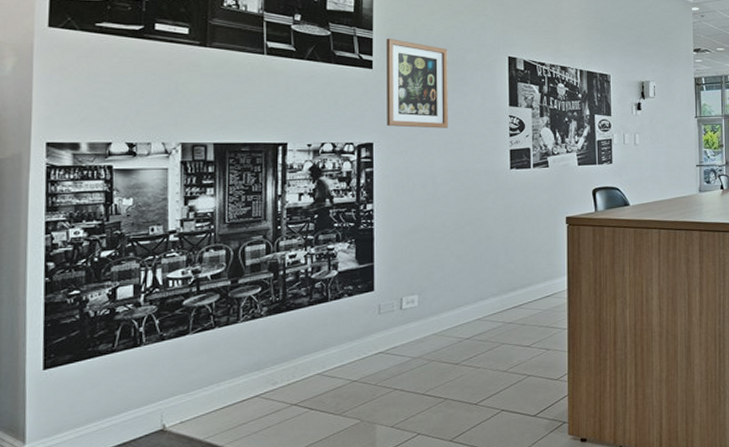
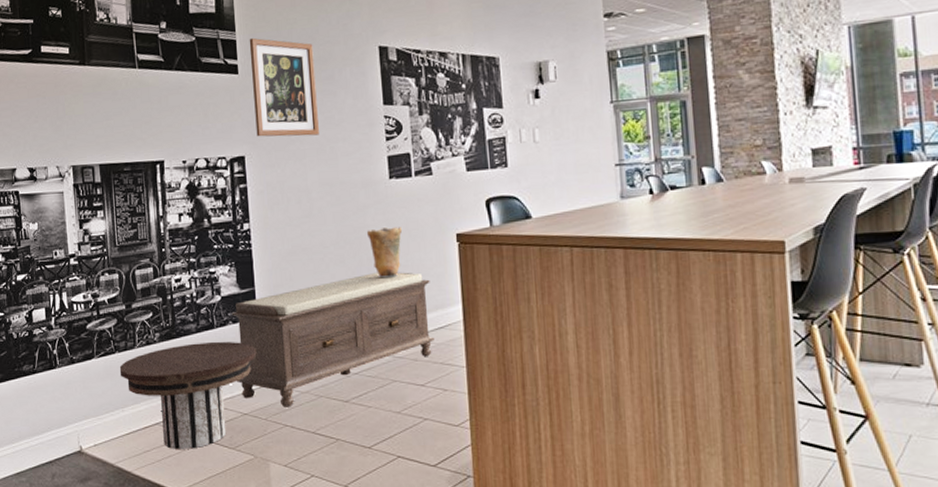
side table: none [218,313,371,420] -> present [119,341,257,449]
bench: none [347,248,541,373] -> present [231,272,434,407]
vase: none [487,210,518,255] -> present [367,227,402,279]

